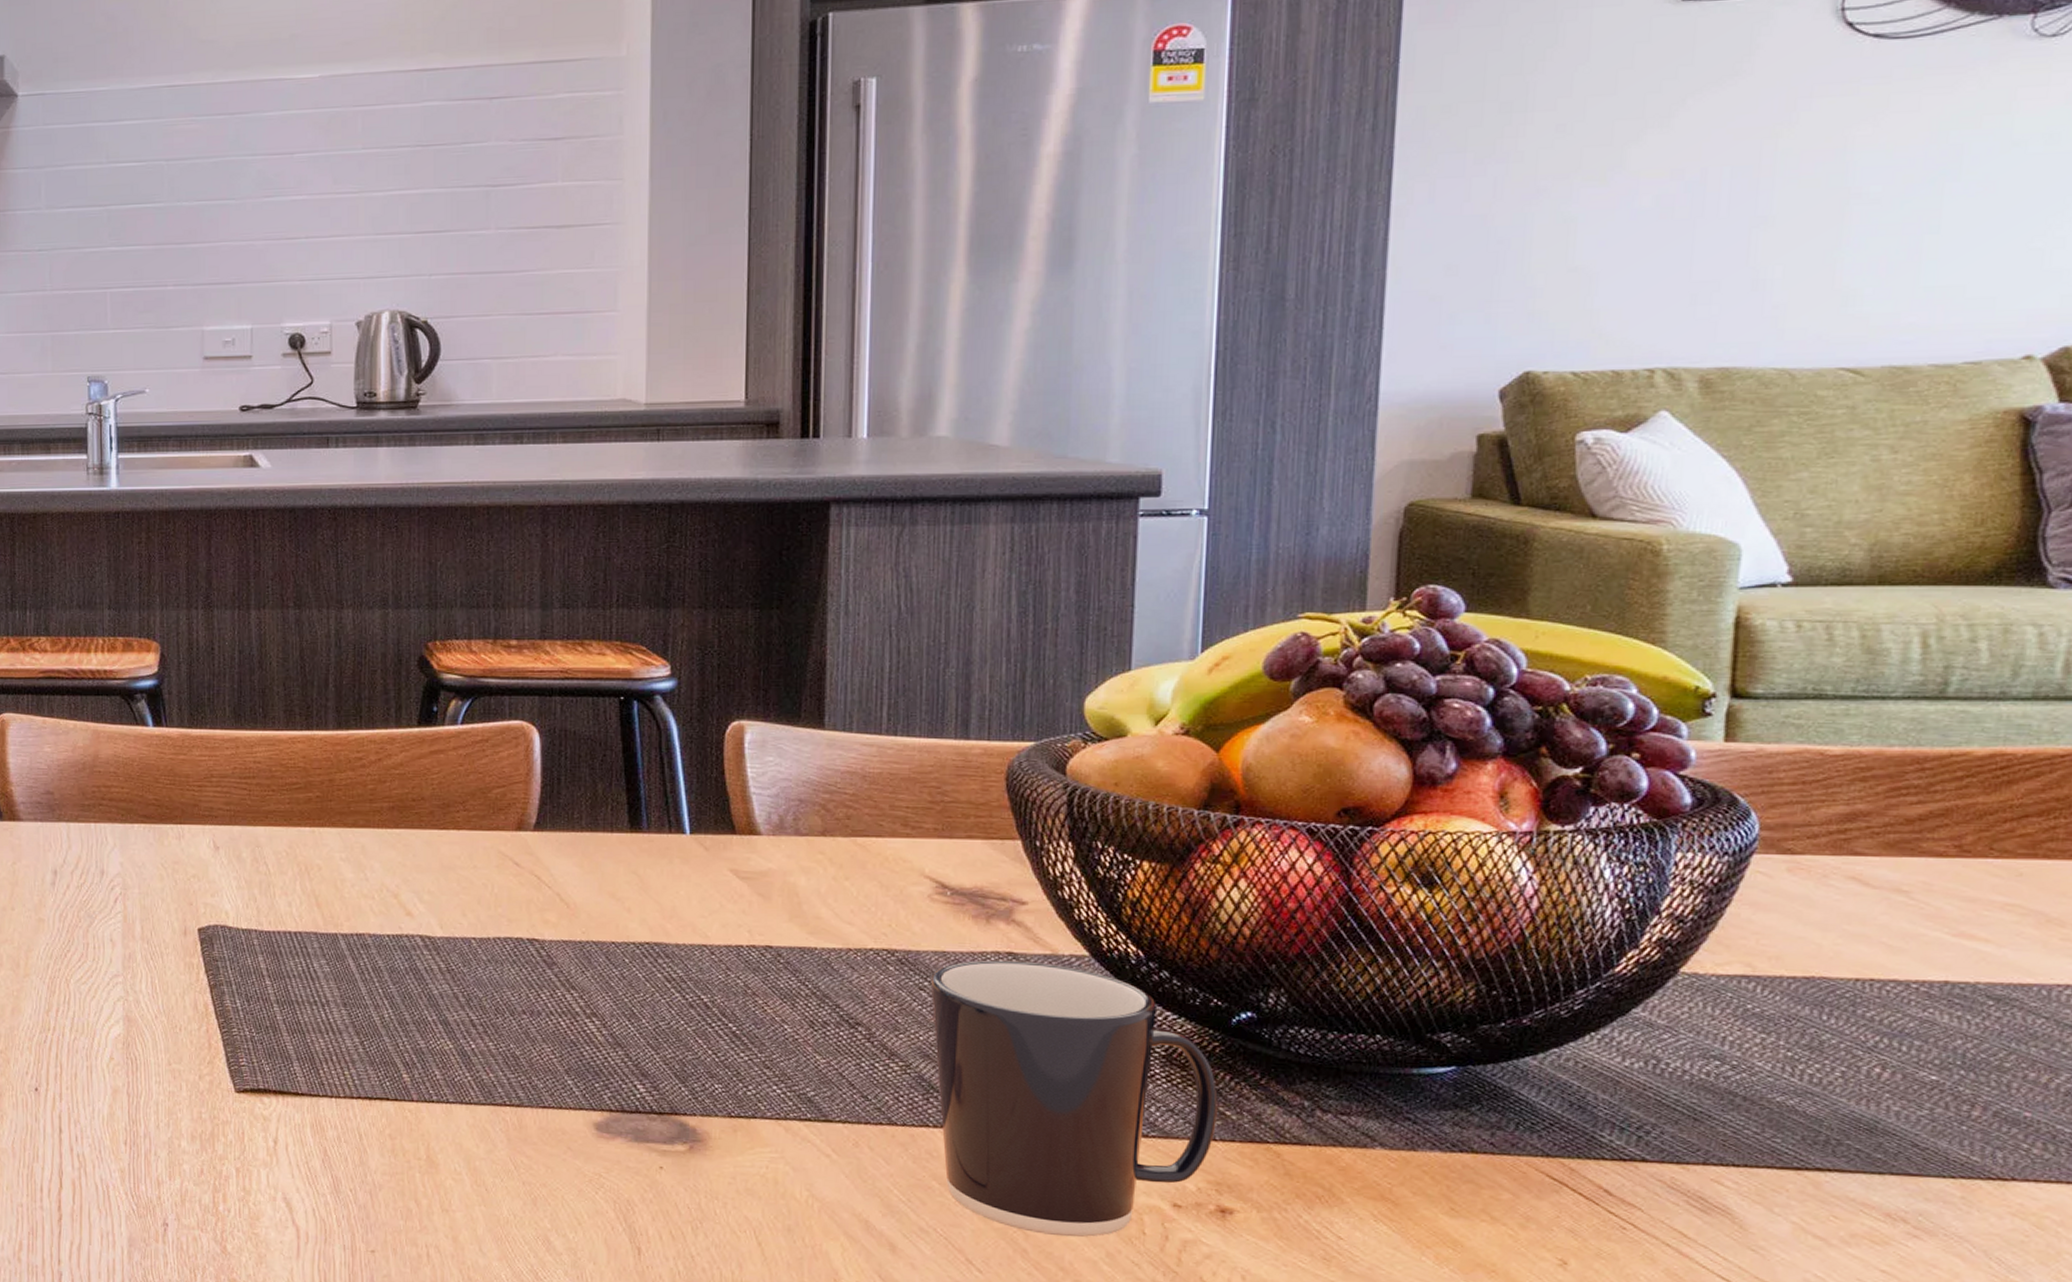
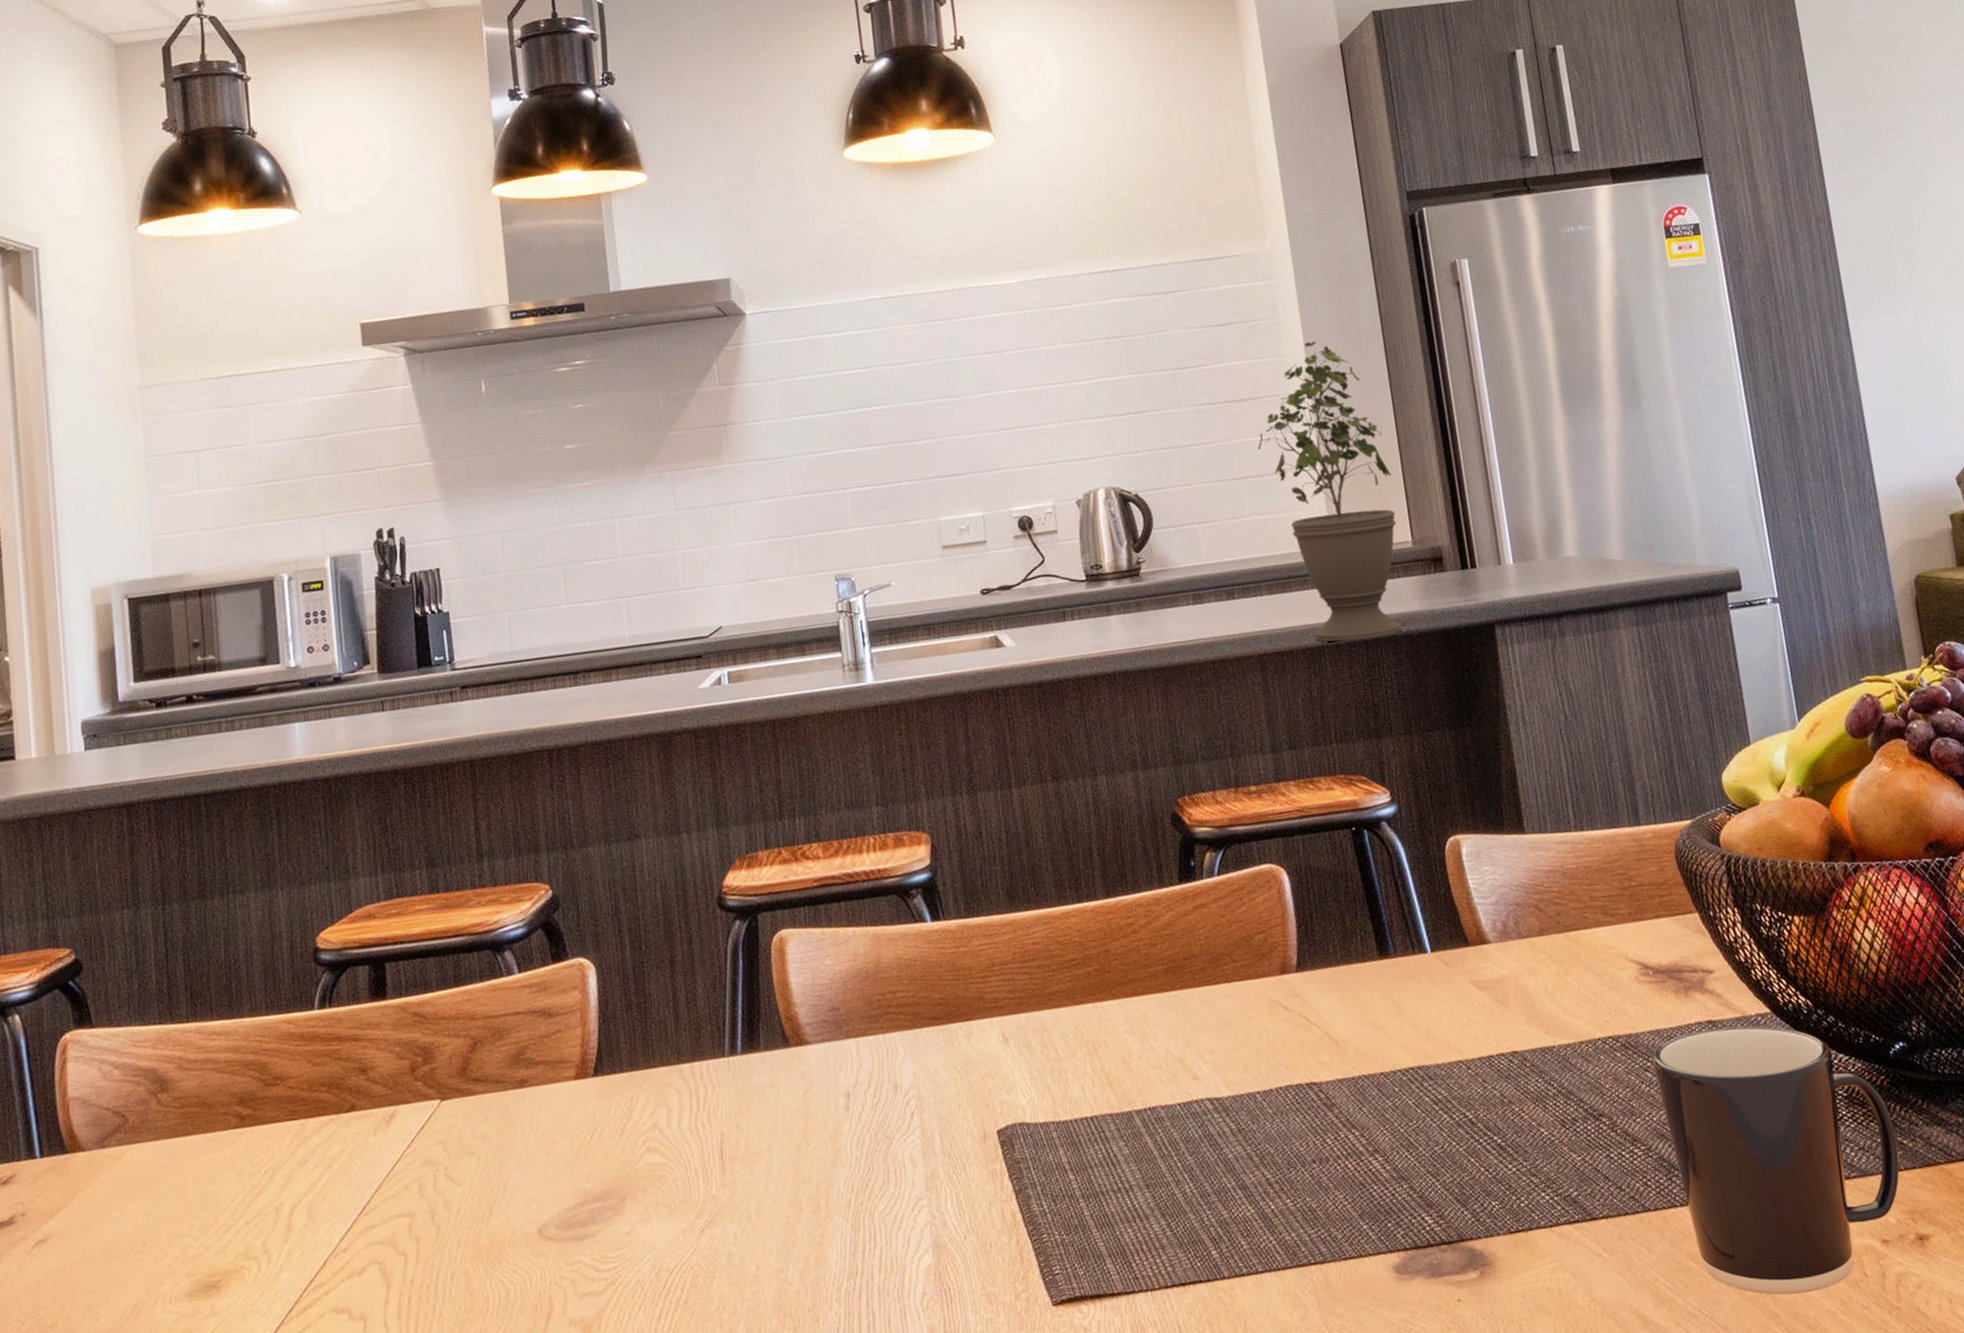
potted plant: none [575,165,733,503] -> present [1258,341,1402,643]

